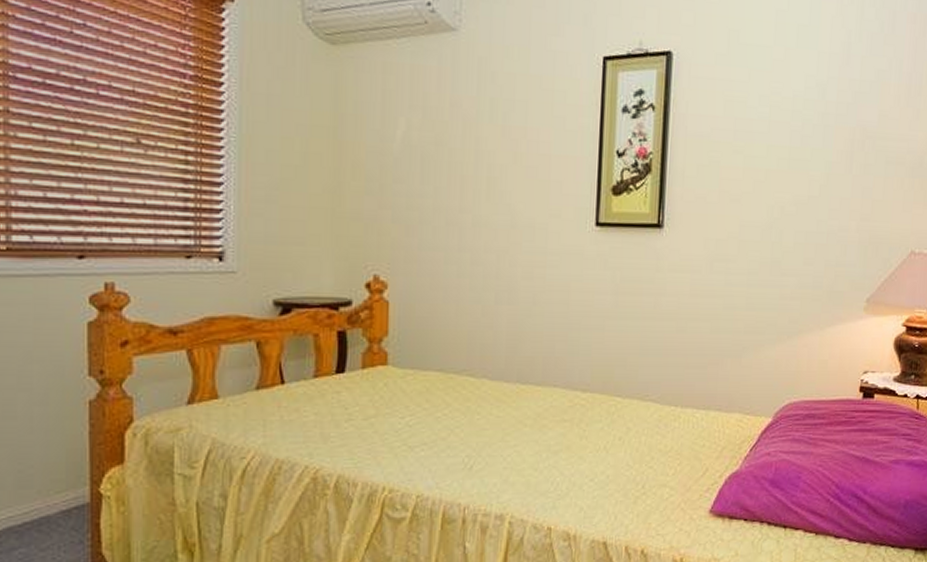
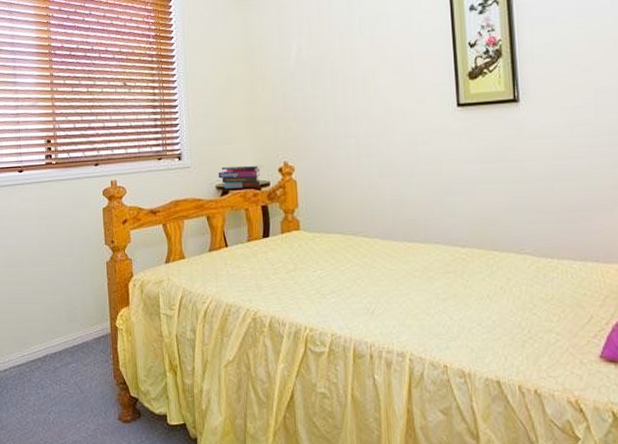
books: none [277,275,345,306] -> present [218,165,263,188]

